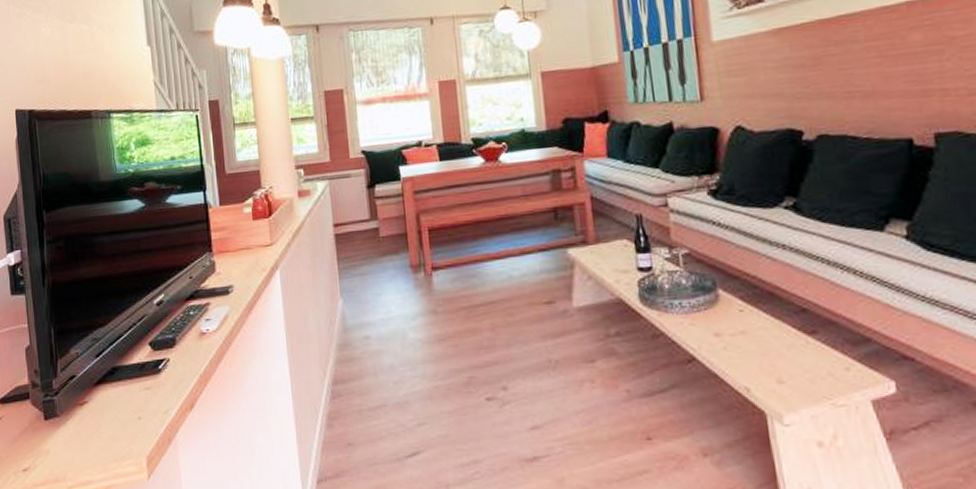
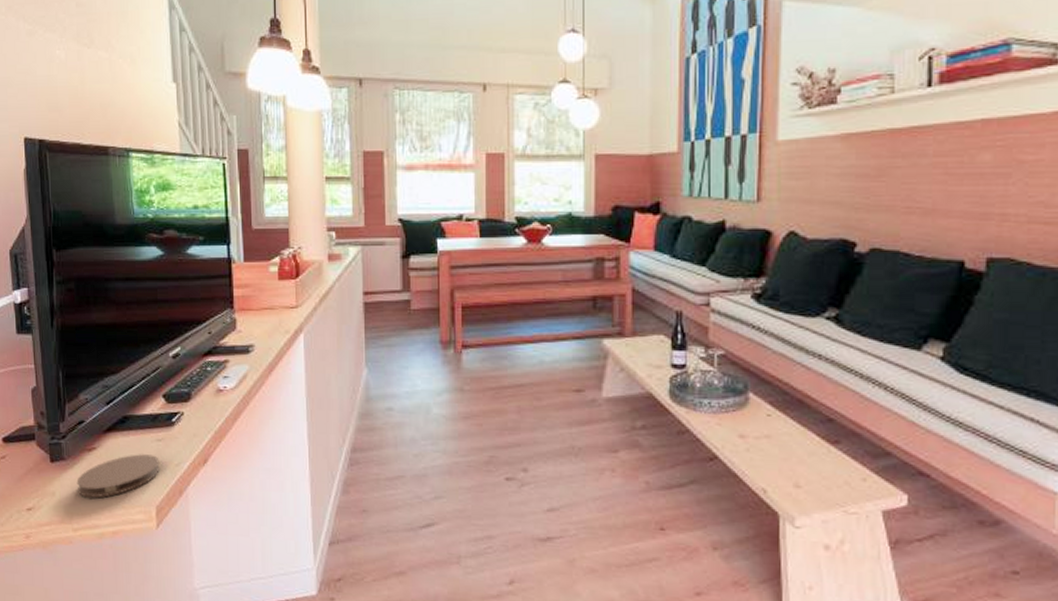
coaster: none [69,404,149,453] -> present [76,454,160,498]

